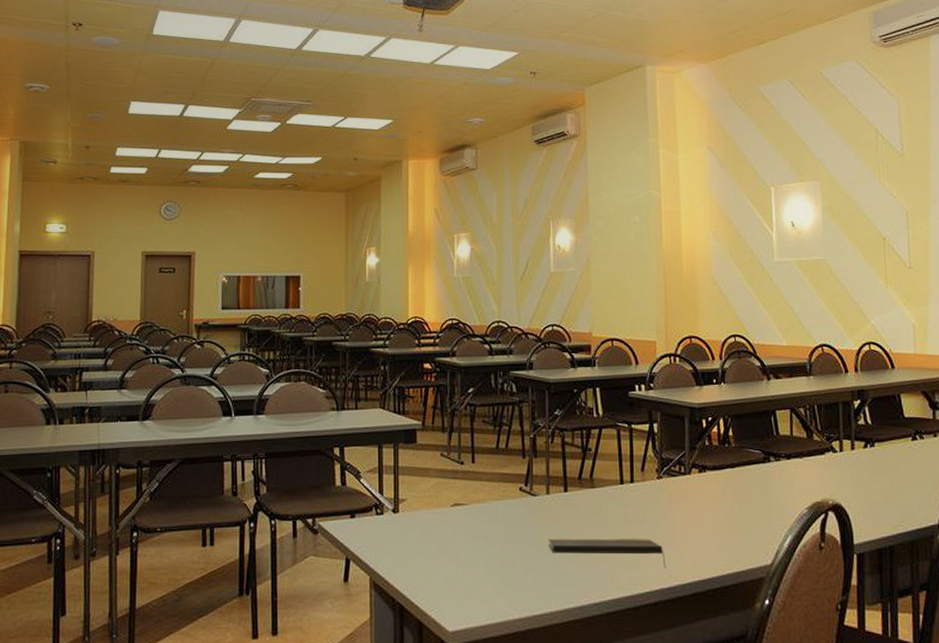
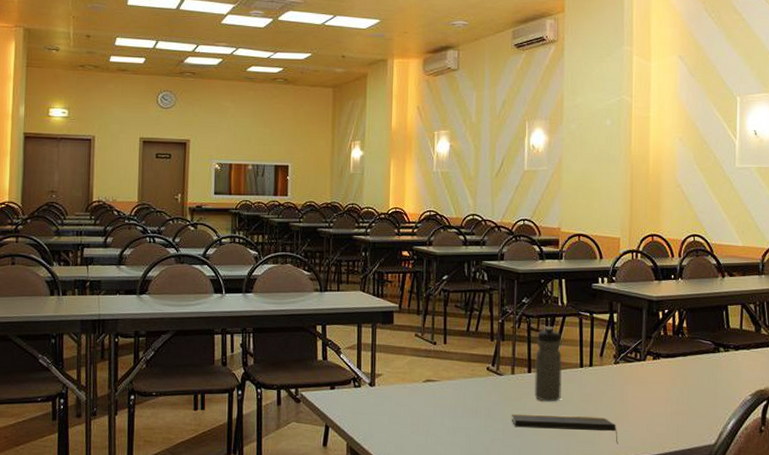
water bottle: none [571,440,601,524] -> present [534,326,562,402]

